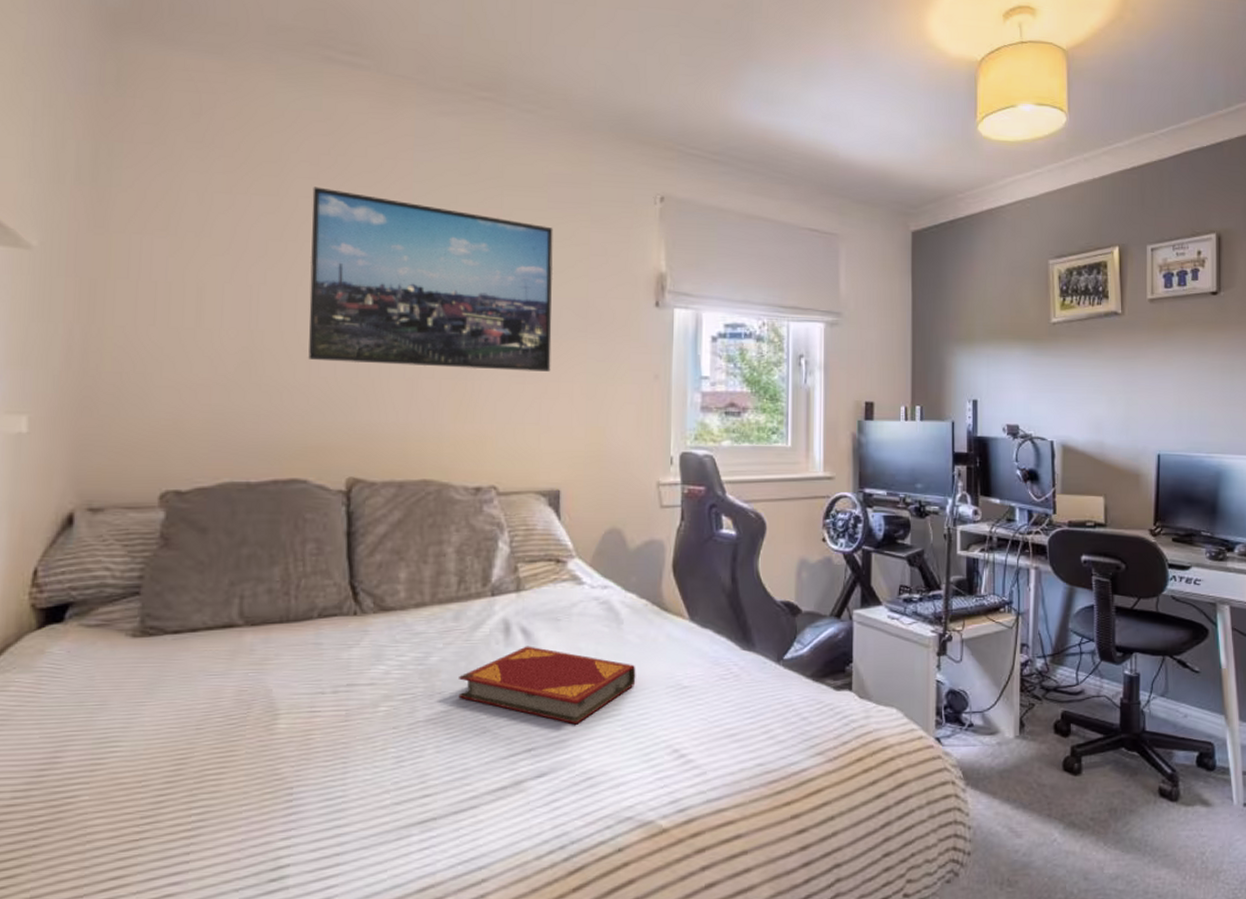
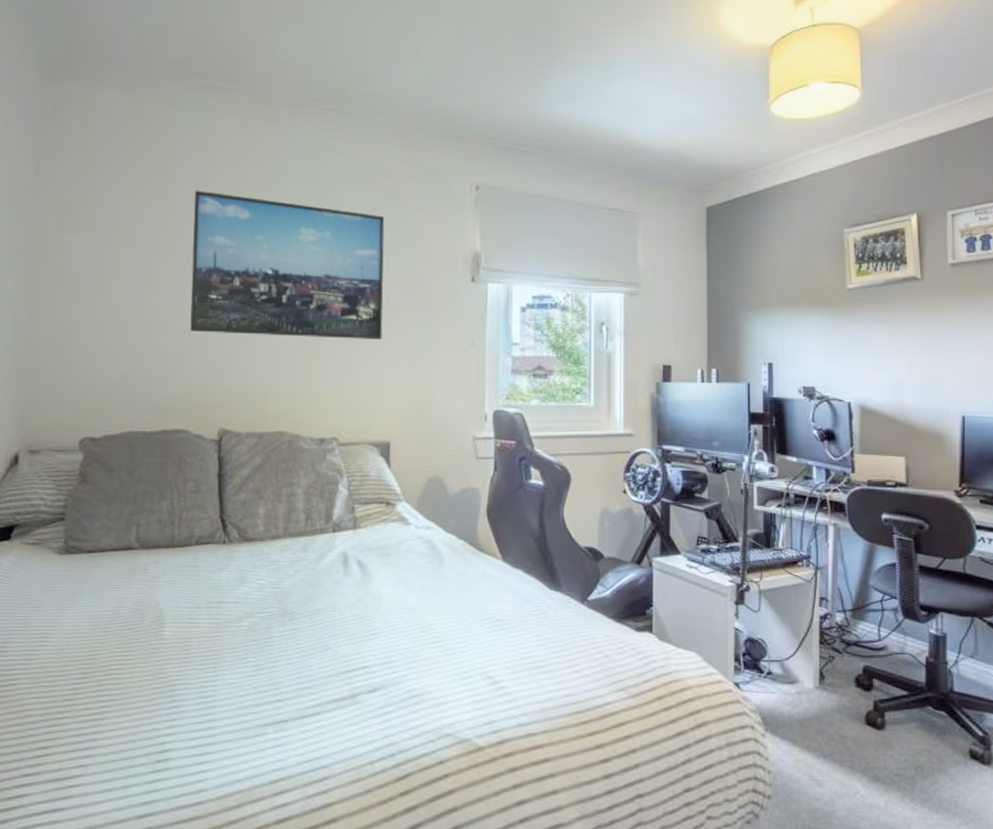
hardback book: present [458,646,636,725] -> none [306,576,455,648]

